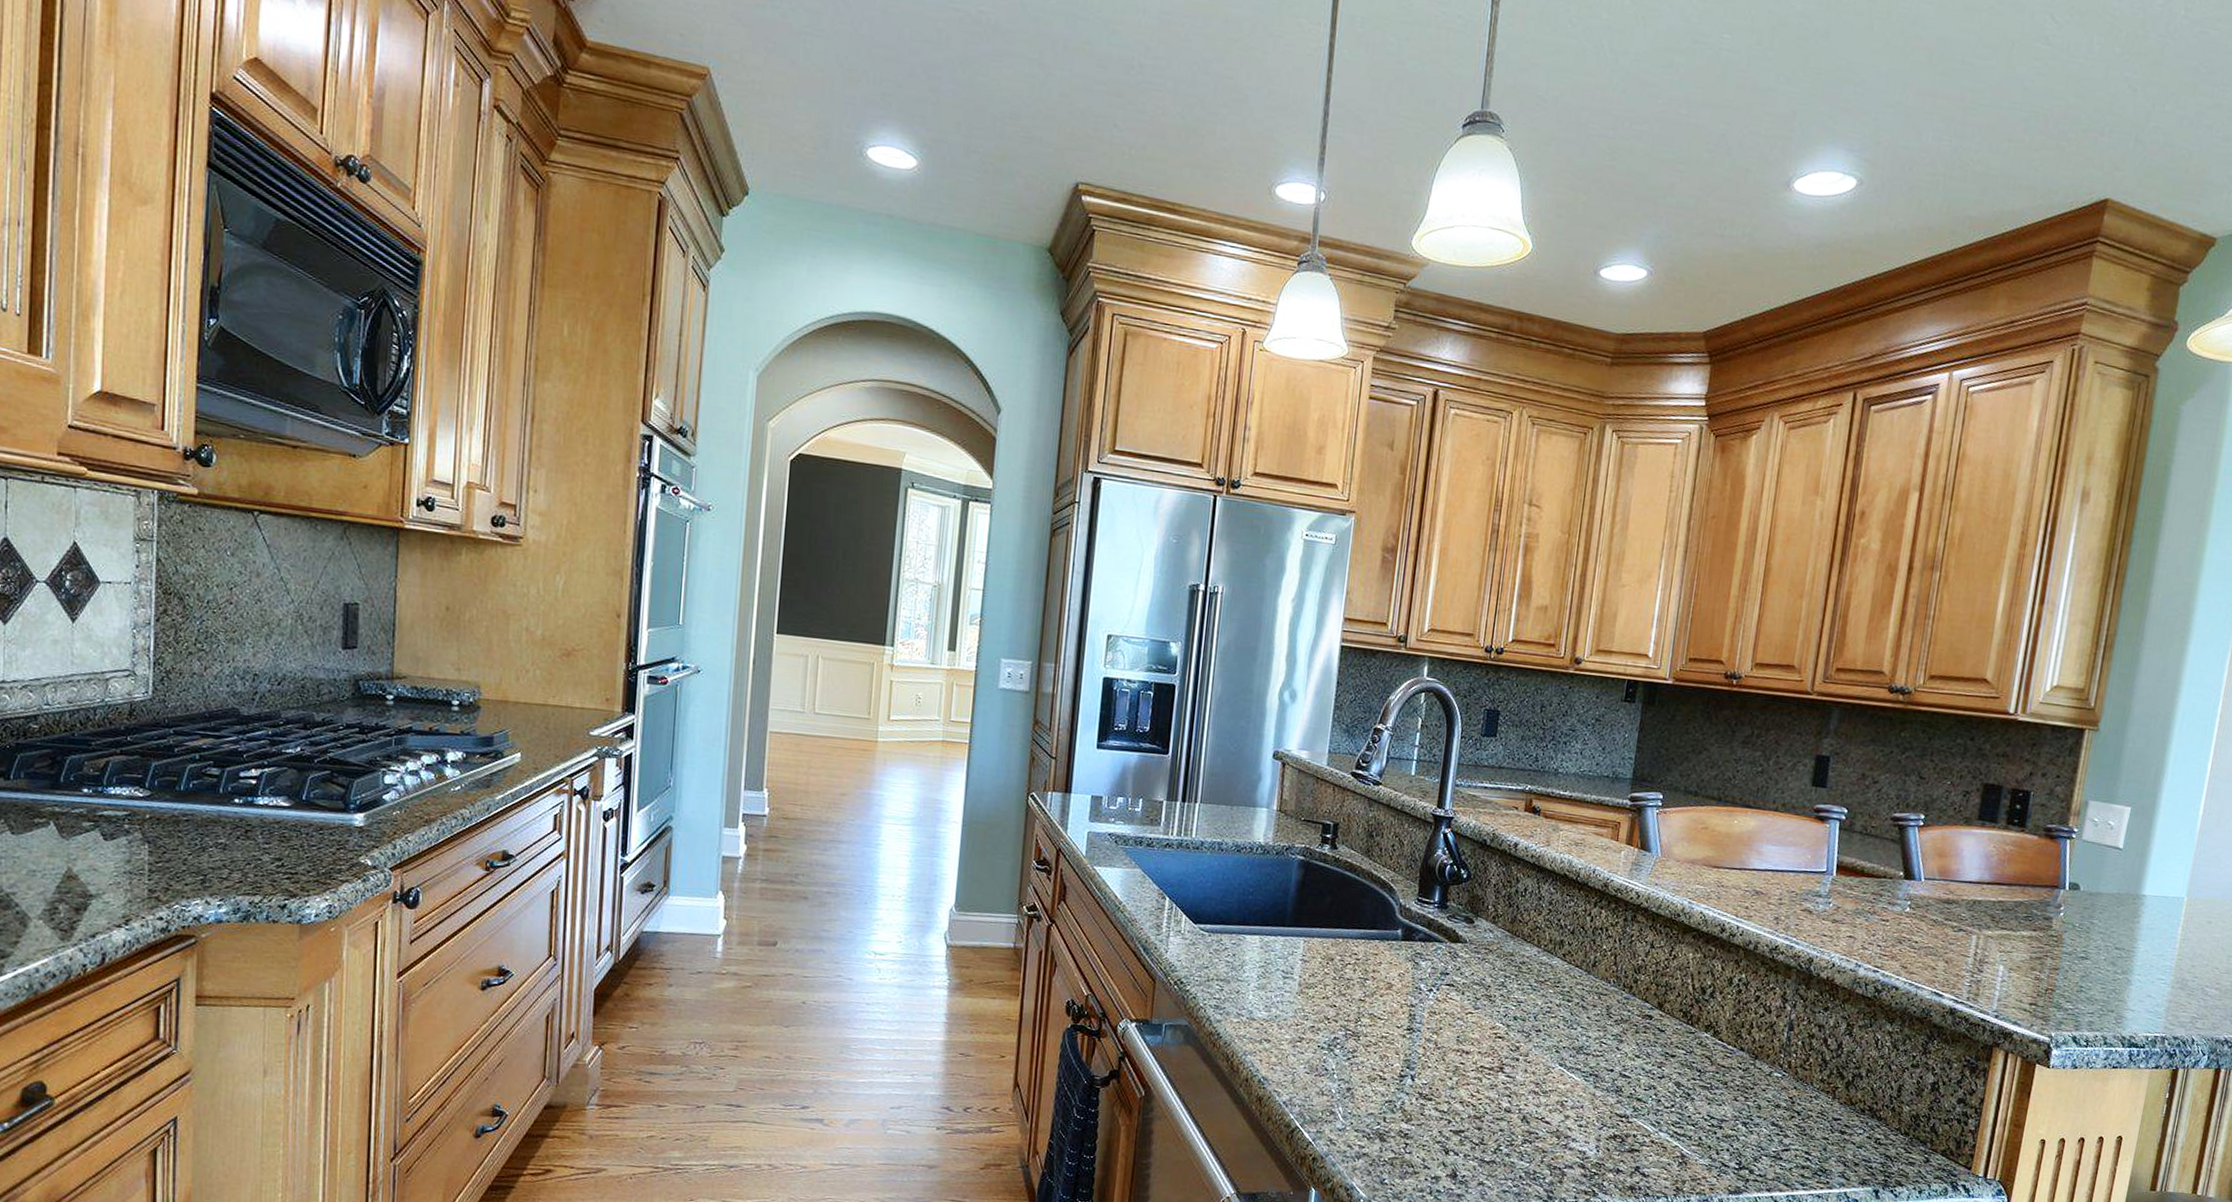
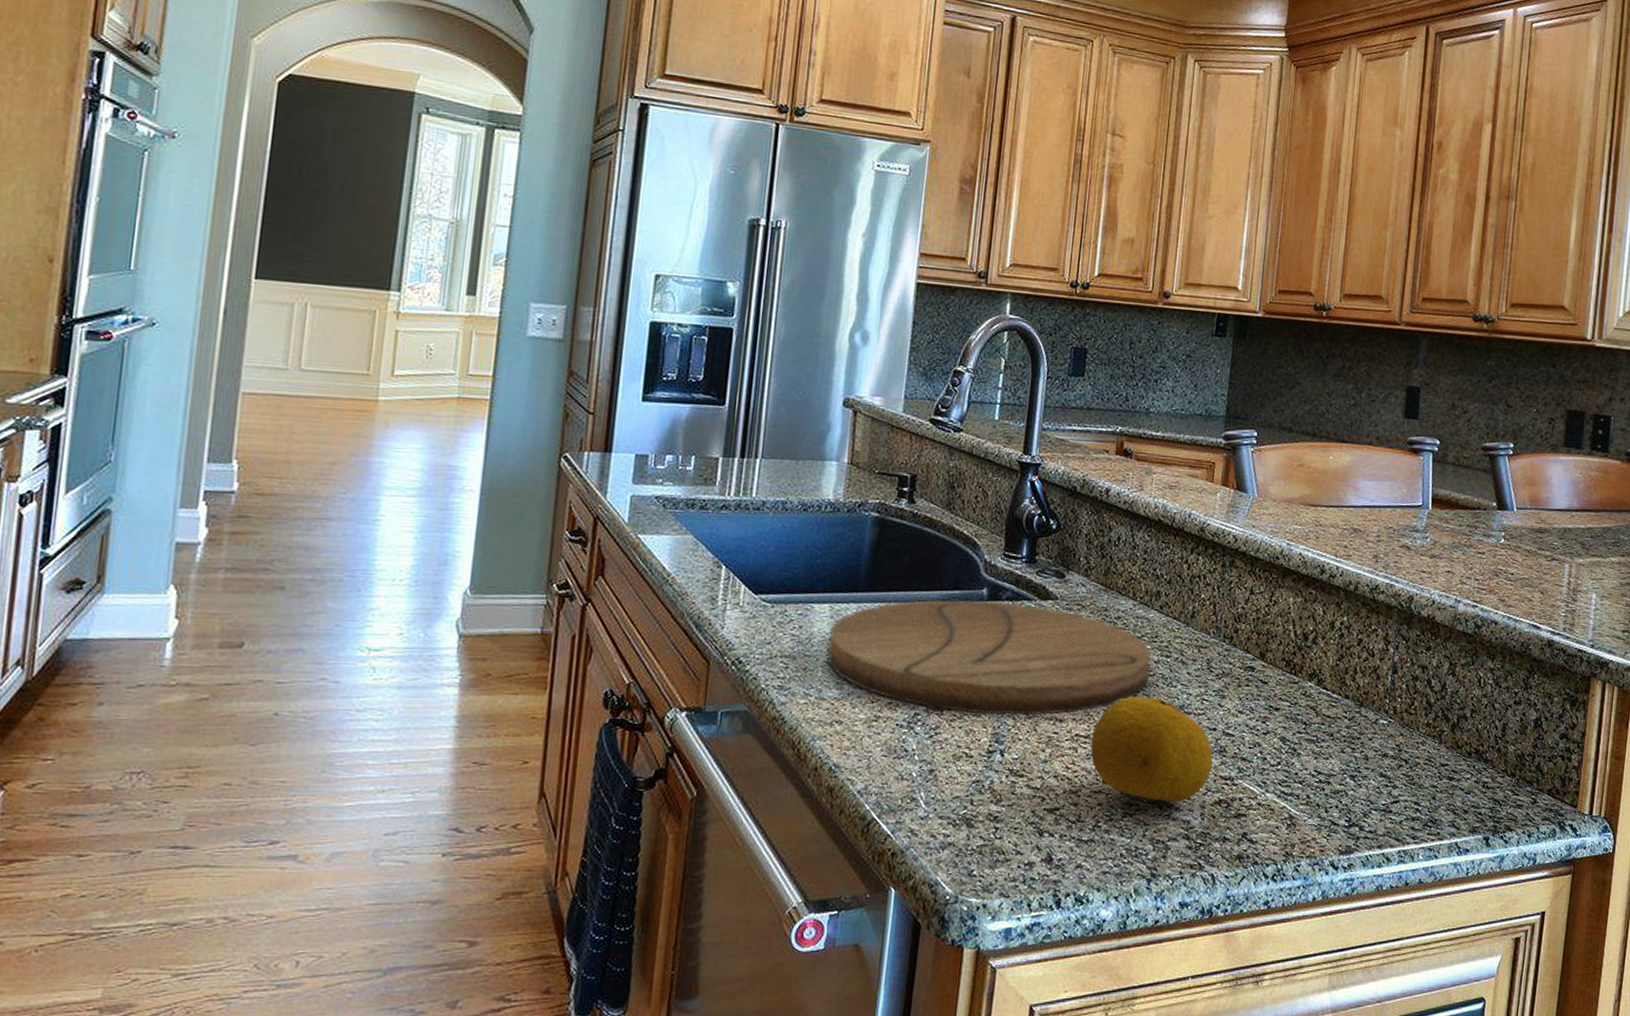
cutting board: none [1256,936,1553,1047] -> present [826,599,1151,716]
fruit: none [1494,1035,1610,1134] -> present [1090,696,1213,802]

